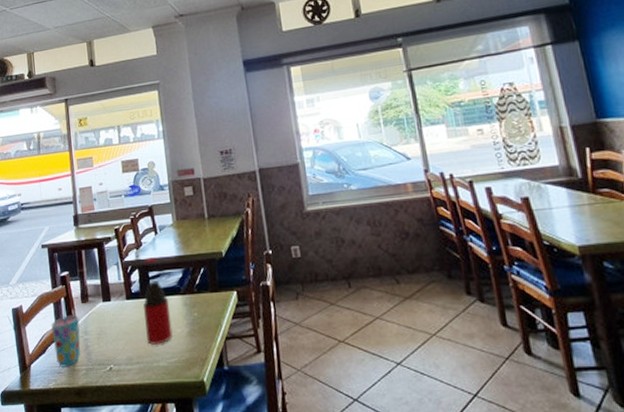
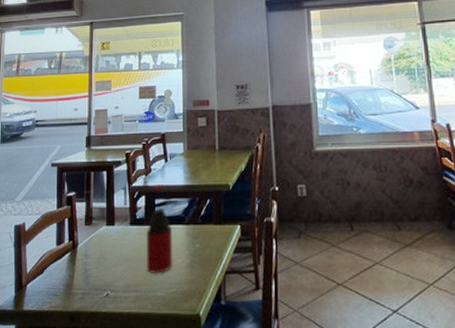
cup: present [50,300,81,367] -> none [51,221,81,290]

